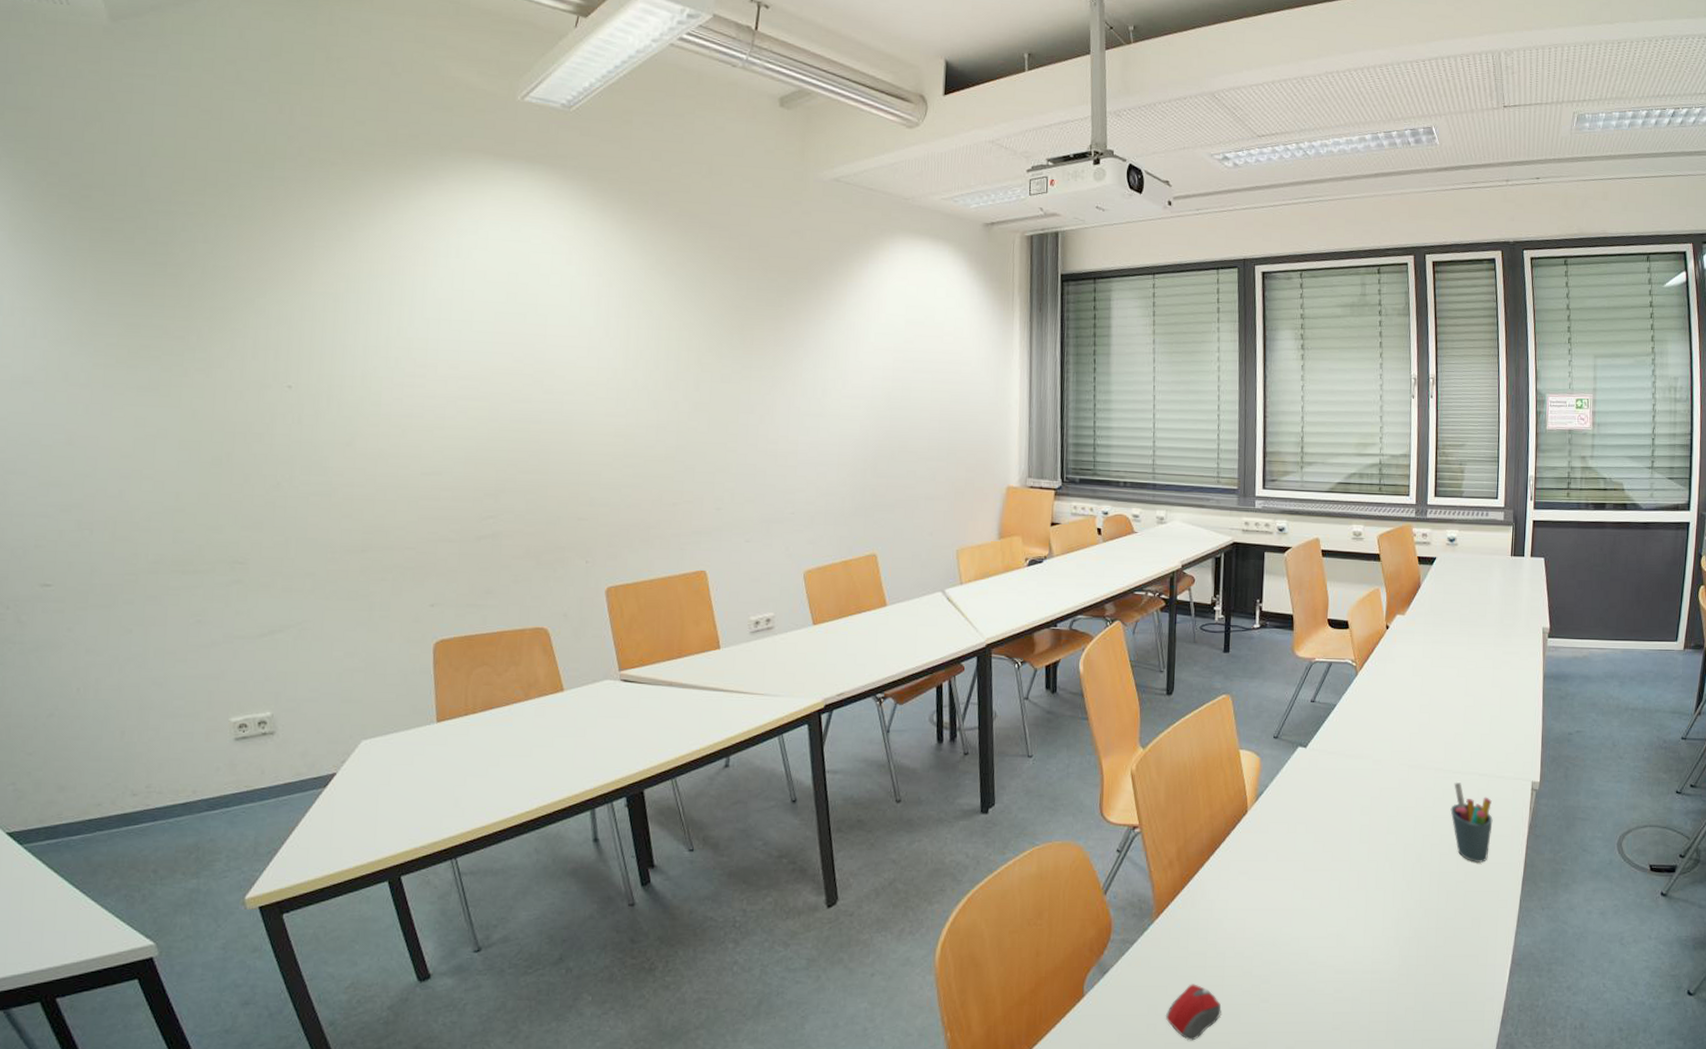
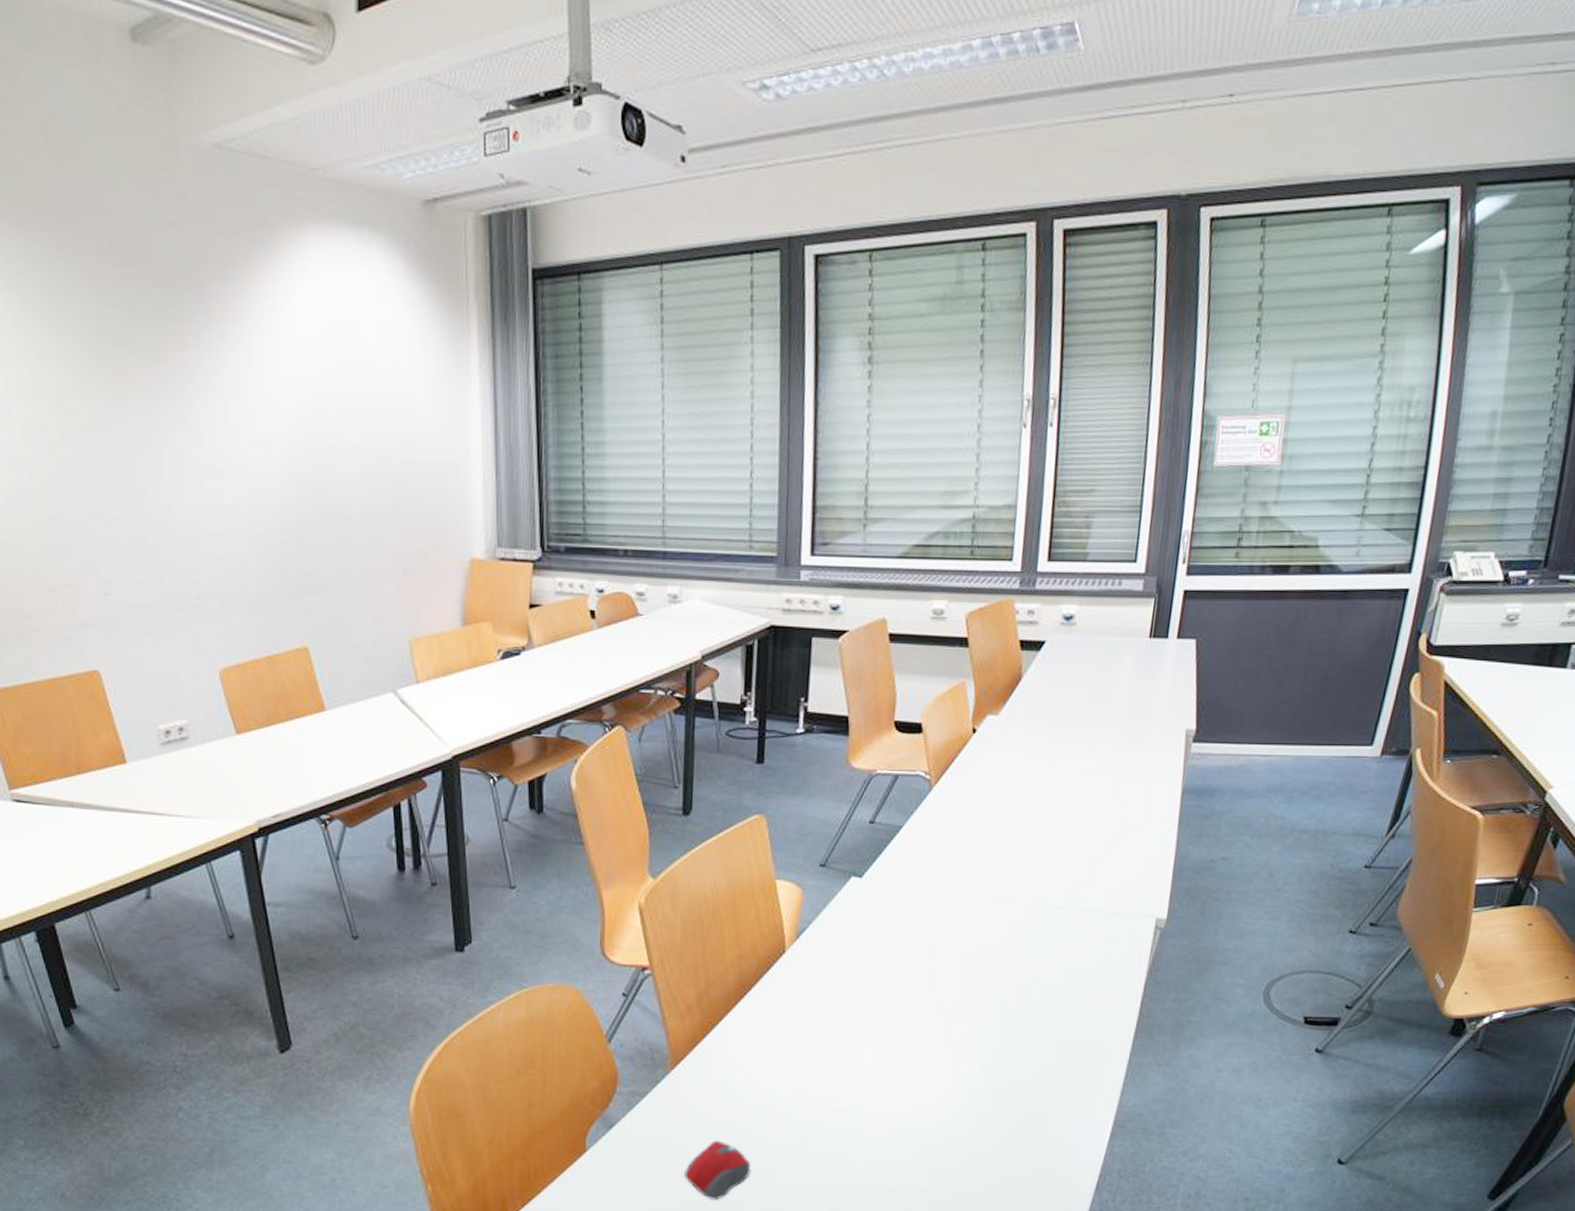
pen holder: present [1450,781,1493,862] -> none [1046,918,1101,1012]

